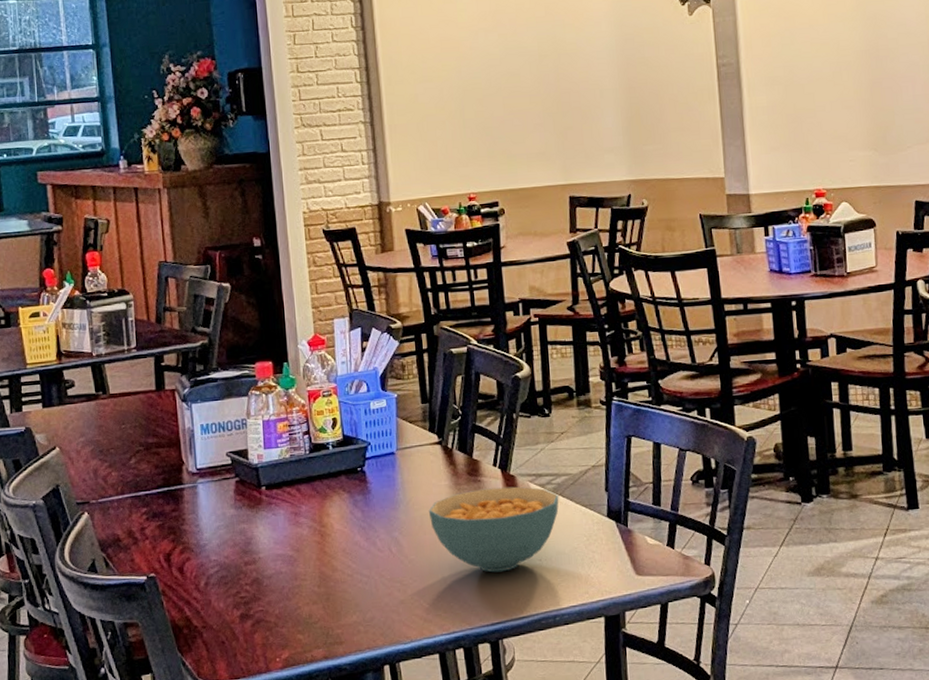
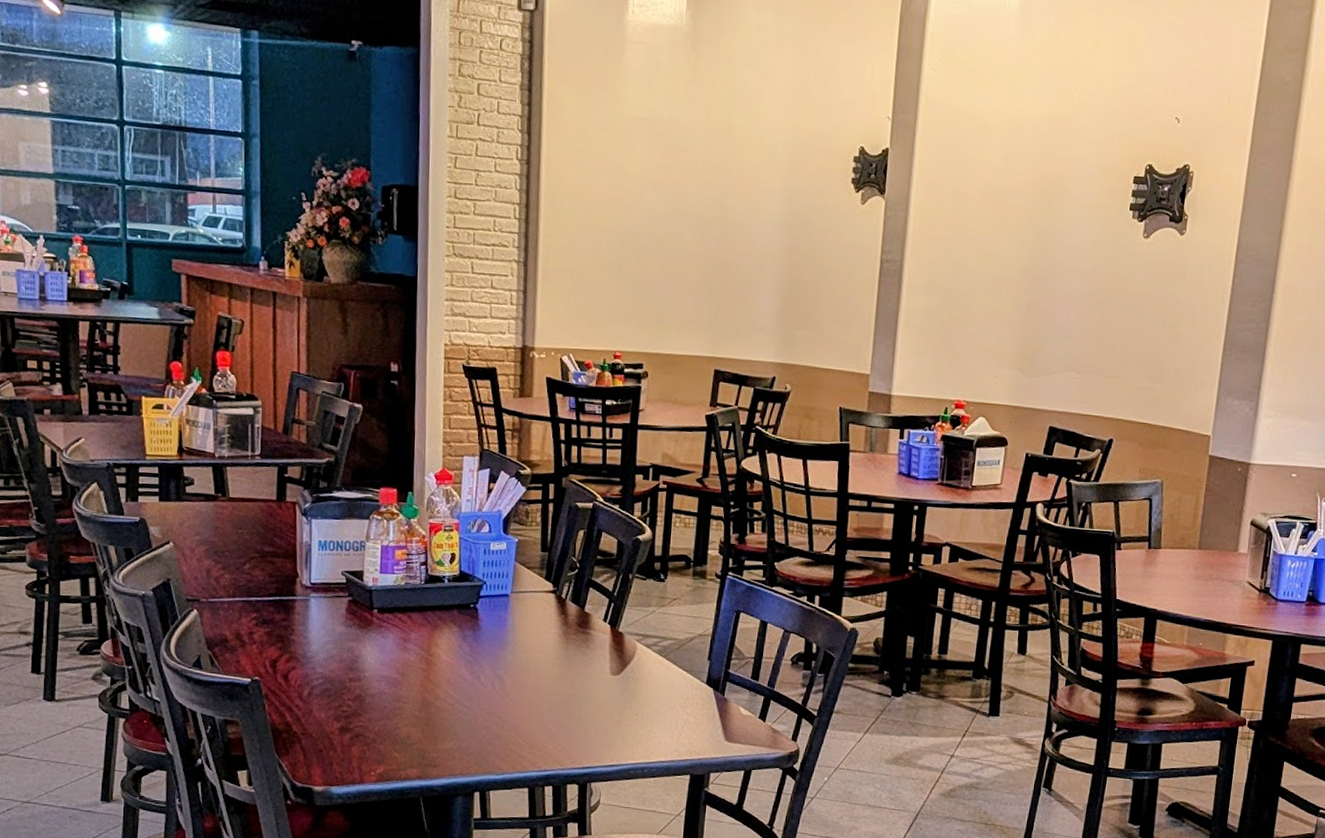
cereal bowl: present [428,486,559,573] -> none [535,641,663,721]

